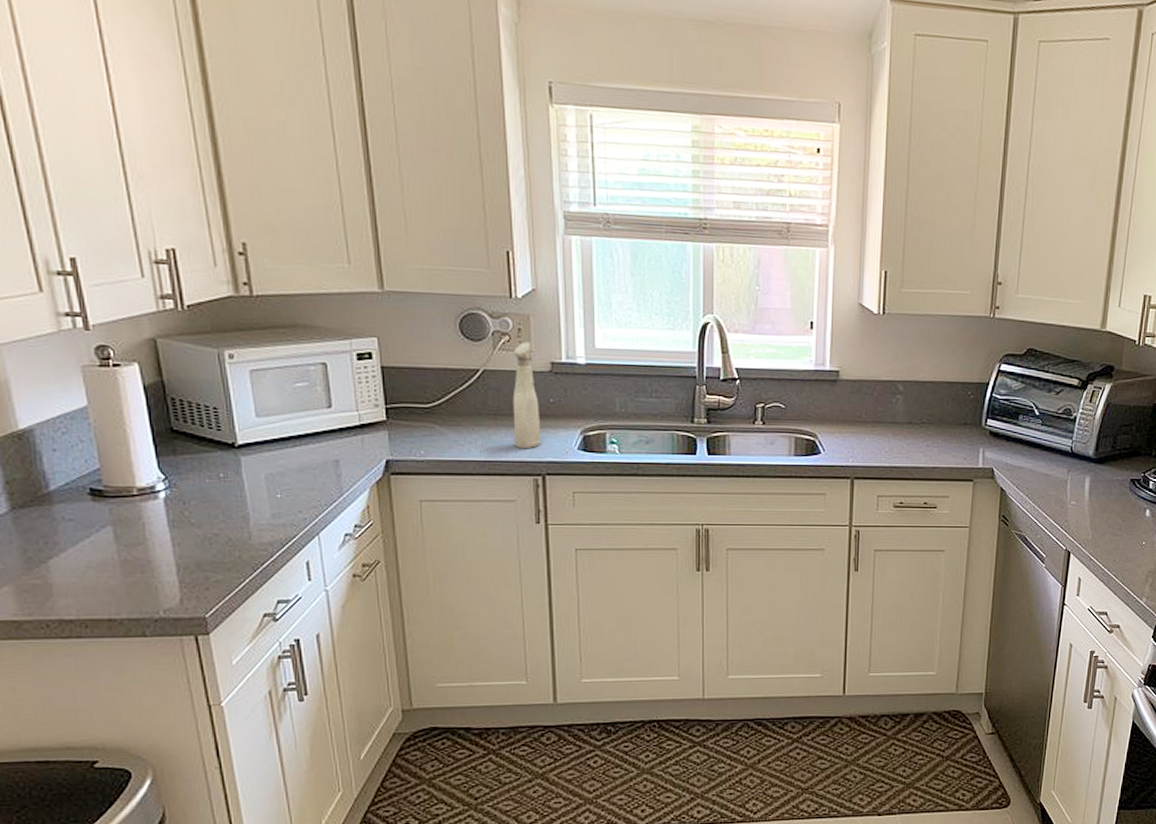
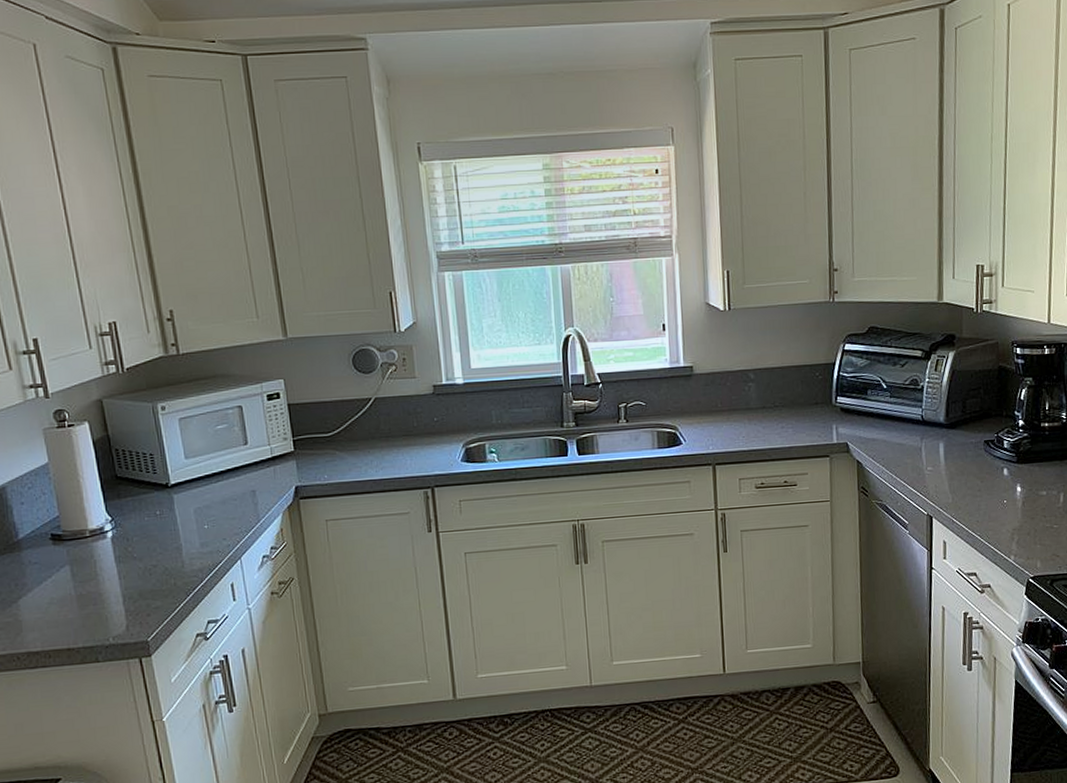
spray bottle: present [512,341,542,448] -> none [400,369,429,465]

